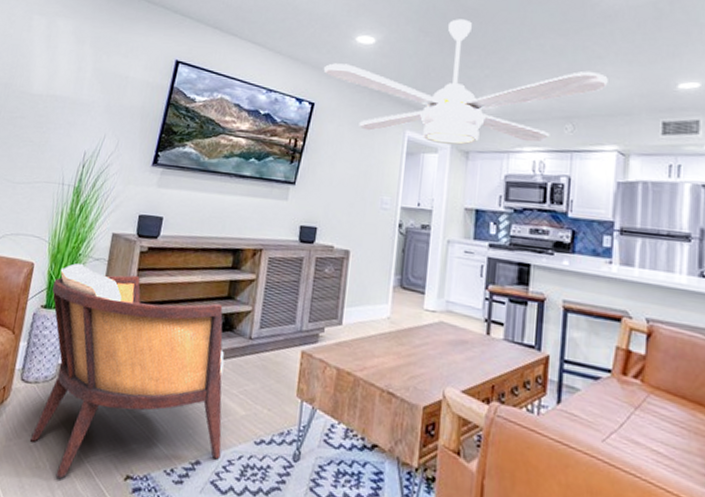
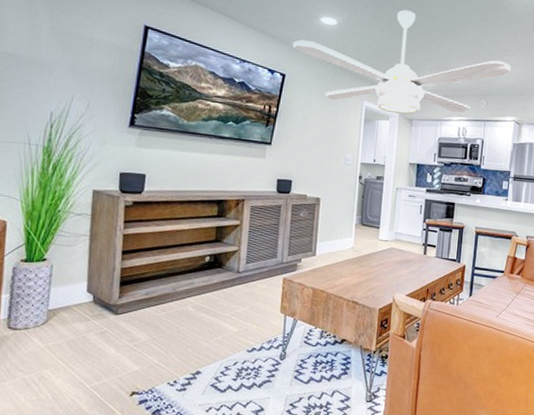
armchair: present [30,263,224,479] -> none [27,218,219,405]

